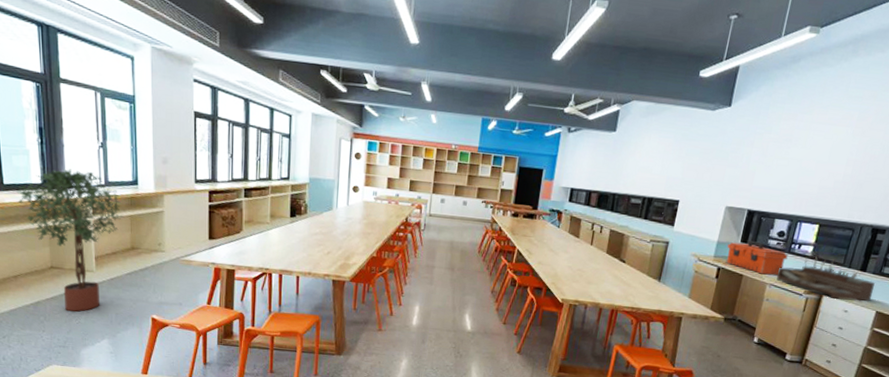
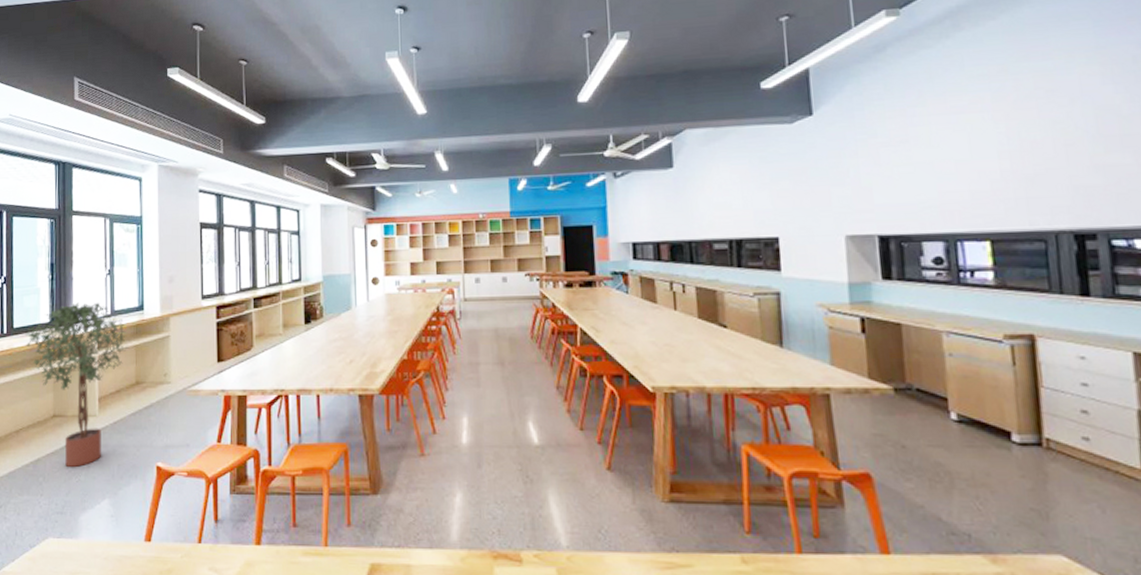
toolbox: present [726,240,788,276] -> none [865,275,960,319]
desk organizer: present [776,255,875,301] -> none [952,282,1118,342]

